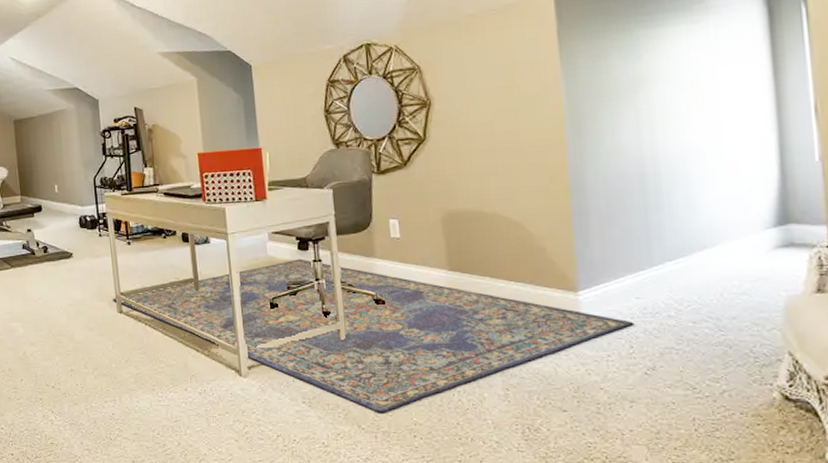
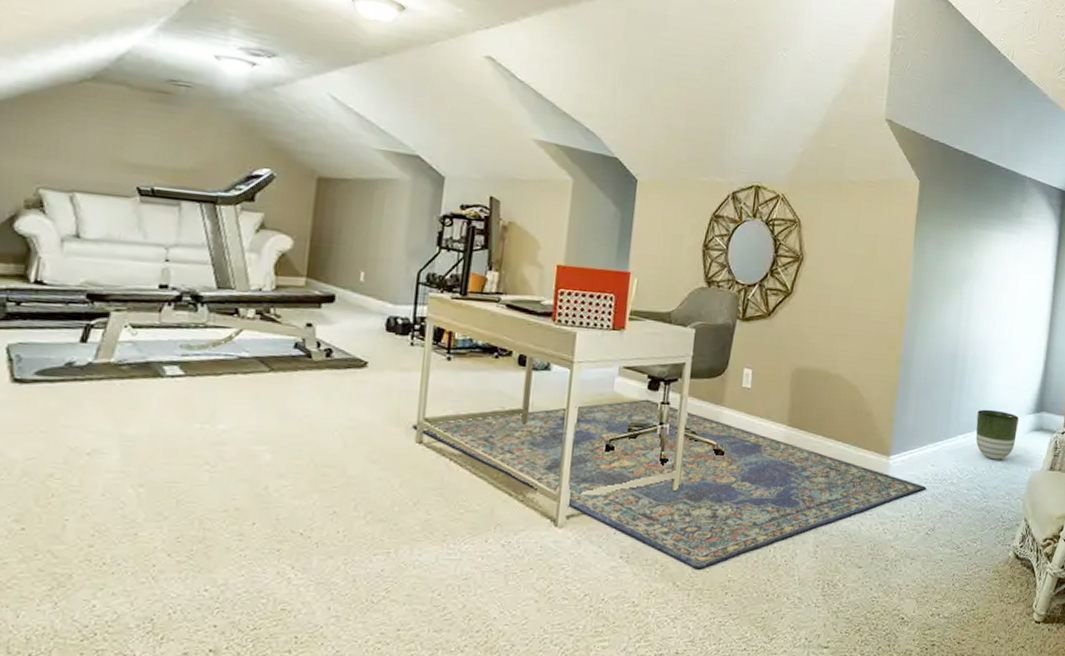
planter: none [688,228,754,286] -> present [976,409,1019,460]

